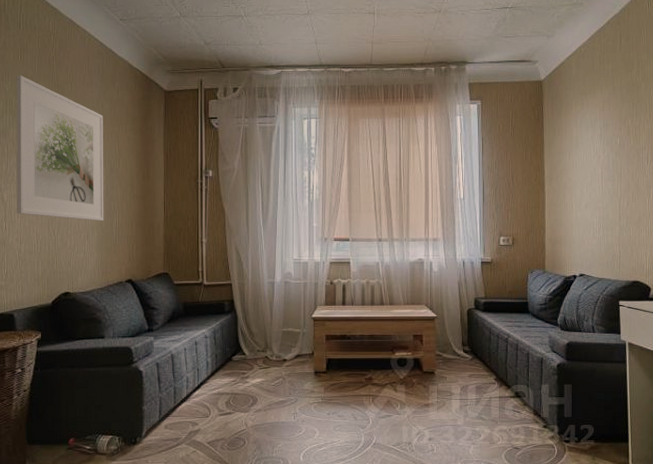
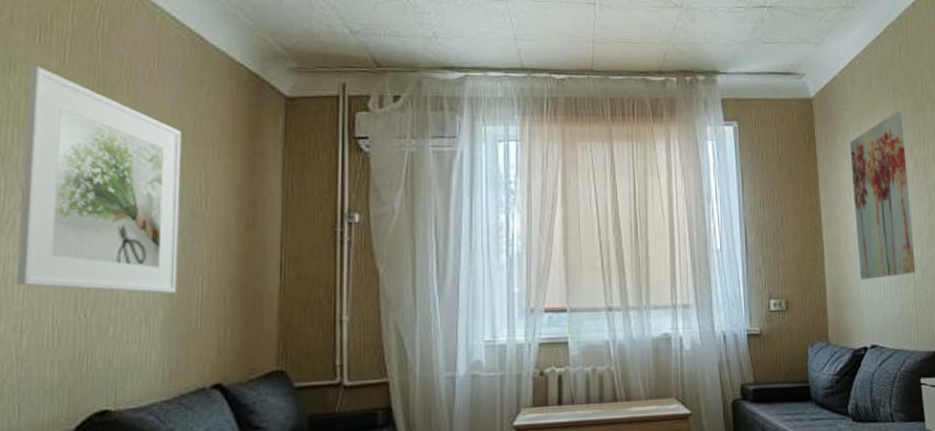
wall art: none [572,89,622,224] -> present [849,111,916,280]

